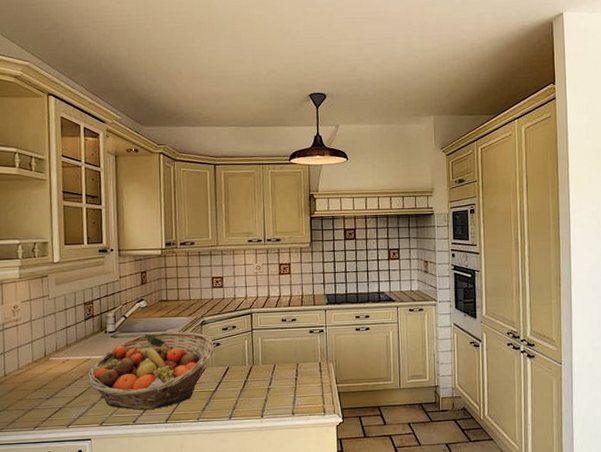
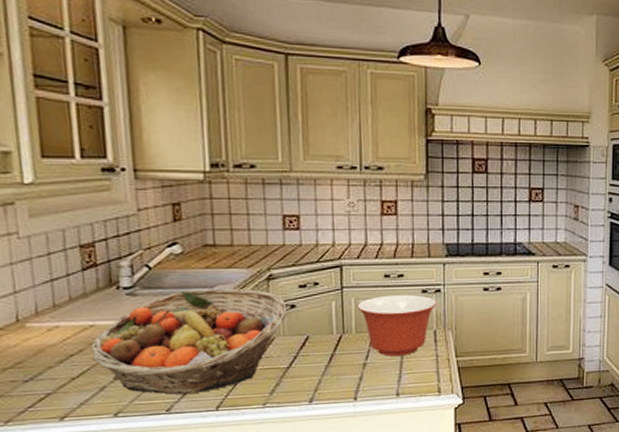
mixing bowl: none [263,334,321,383] -> present [357,294,437,356]

